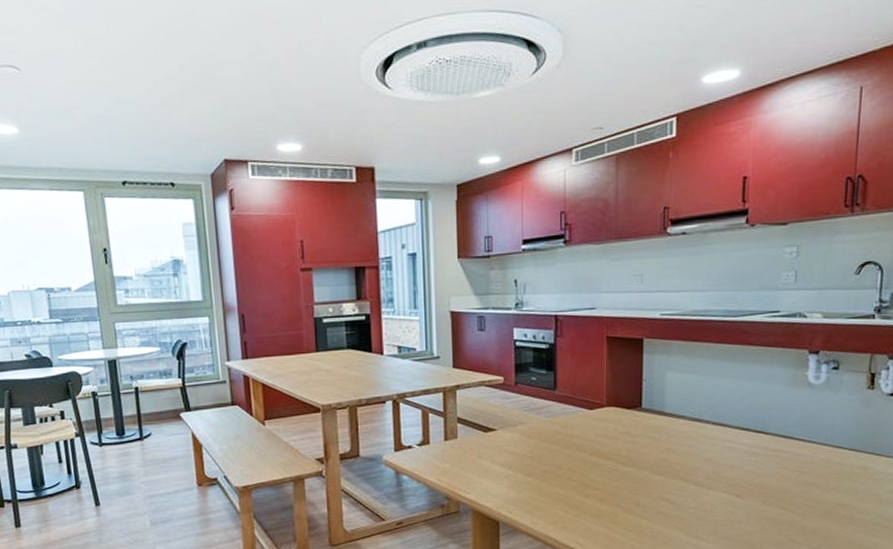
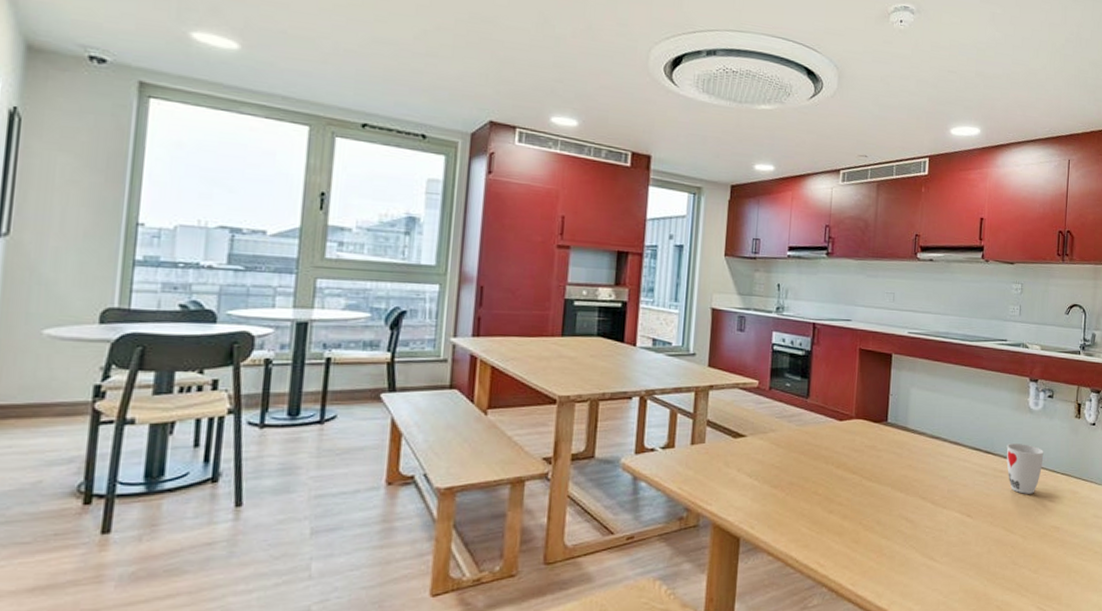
cup: none [780,420,827,472] -> present [1006,444,1044,494]

